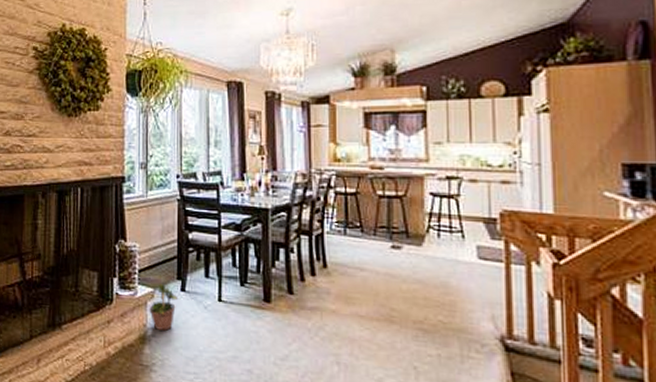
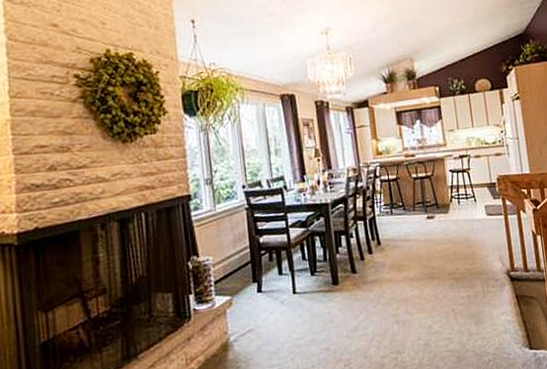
potted plant: present [149,280,177,331] -> none [228,286,255,334]

